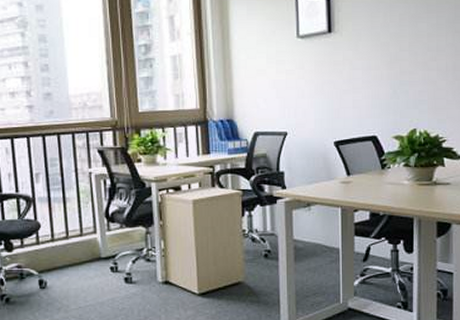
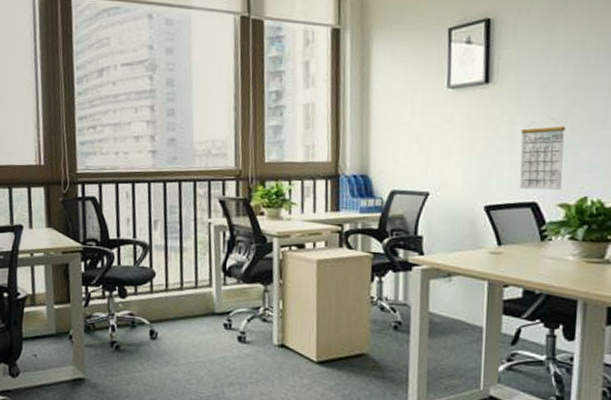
calendar: none [361,61,396,125] -> present [520,117,566,191]

